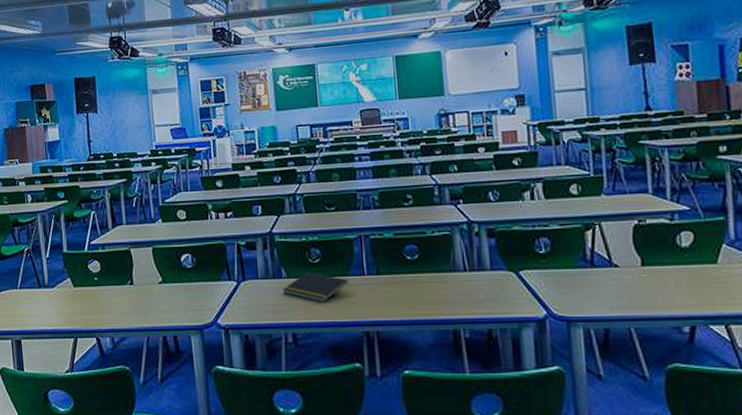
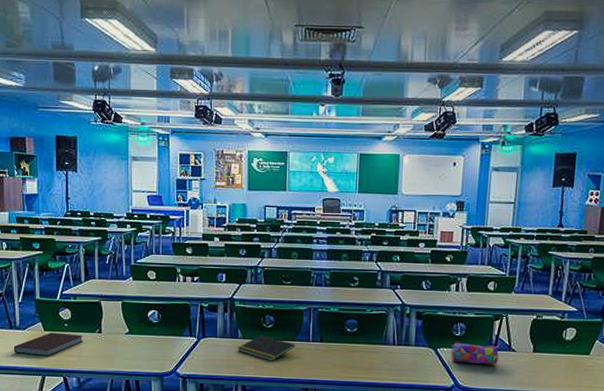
notebook: none [43,287,114,315] -> present [13,332,83,356]
pencil case: none [536,261,599,287] -> present [451,342,499,365]

